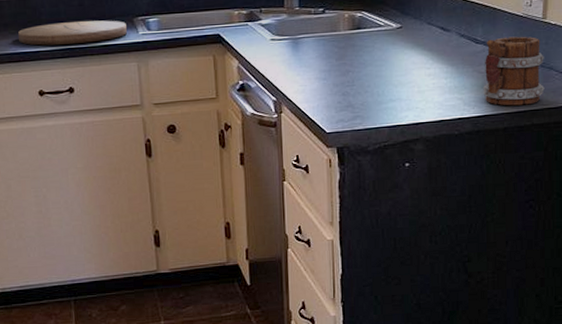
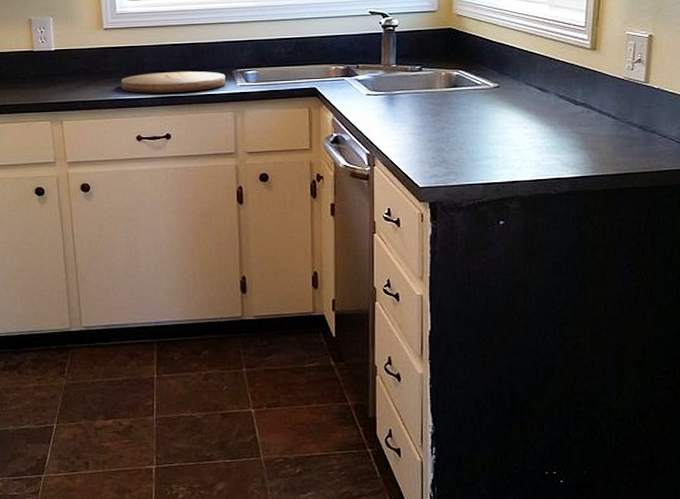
mug: present [483,36,545,106] -> none [582,99,647,168]

